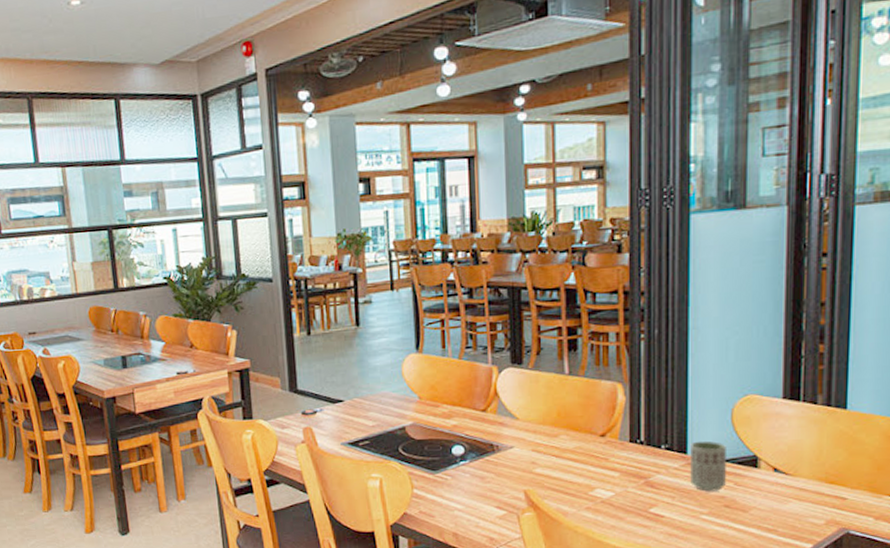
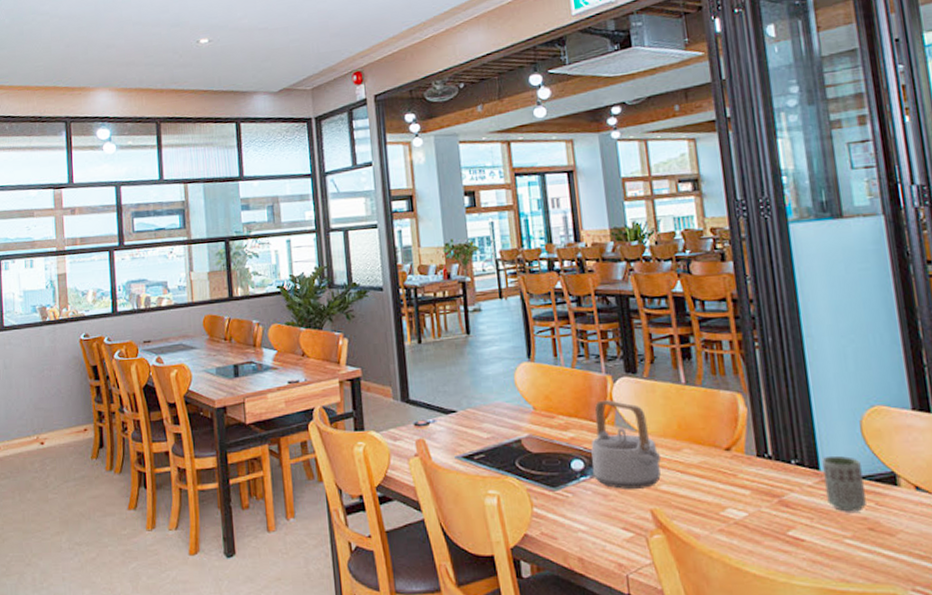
teapot: none [471,390,539,472] -> present [590,400,662,489]

